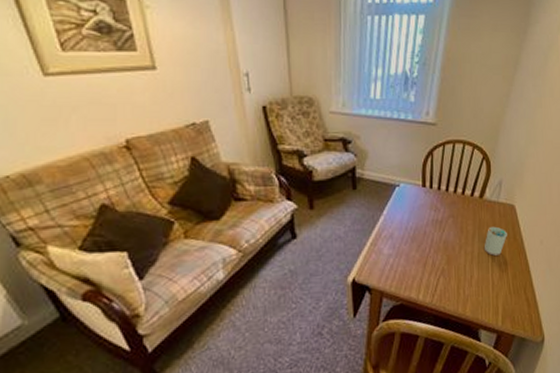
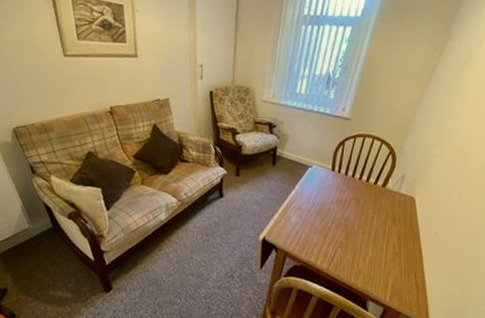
cup: present [484,226,507,256] -> none [380,213,404,239]

